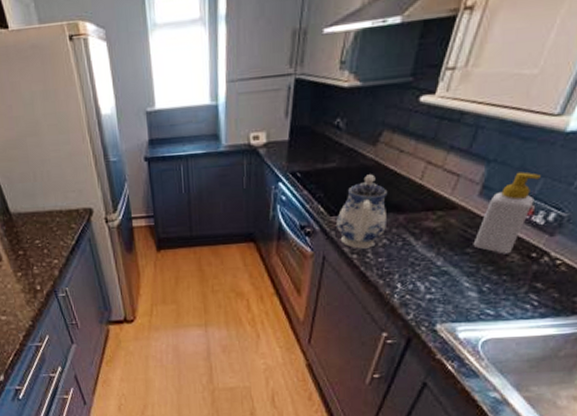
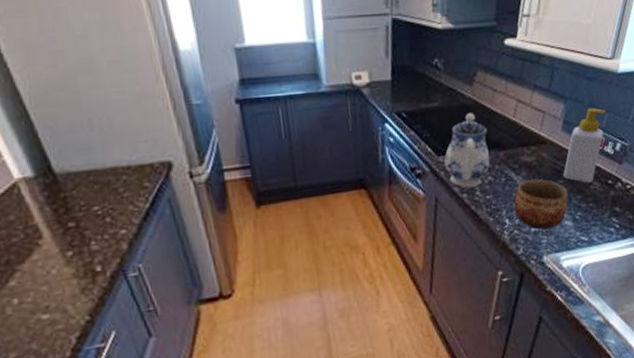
bowl: none [408,245,477,299] -> present [514,178,569,230]

